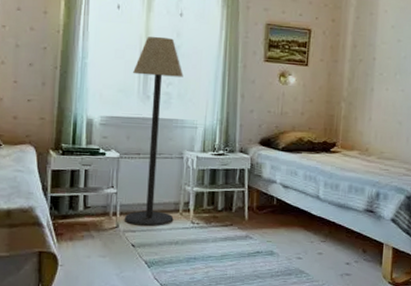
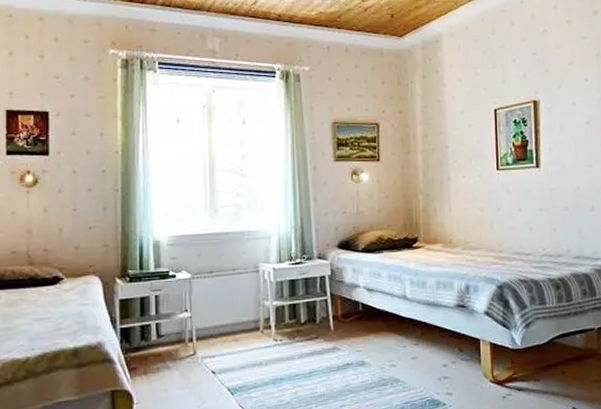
floor lamp: present [125,36,183,227] -> none [198,146,255,351]

